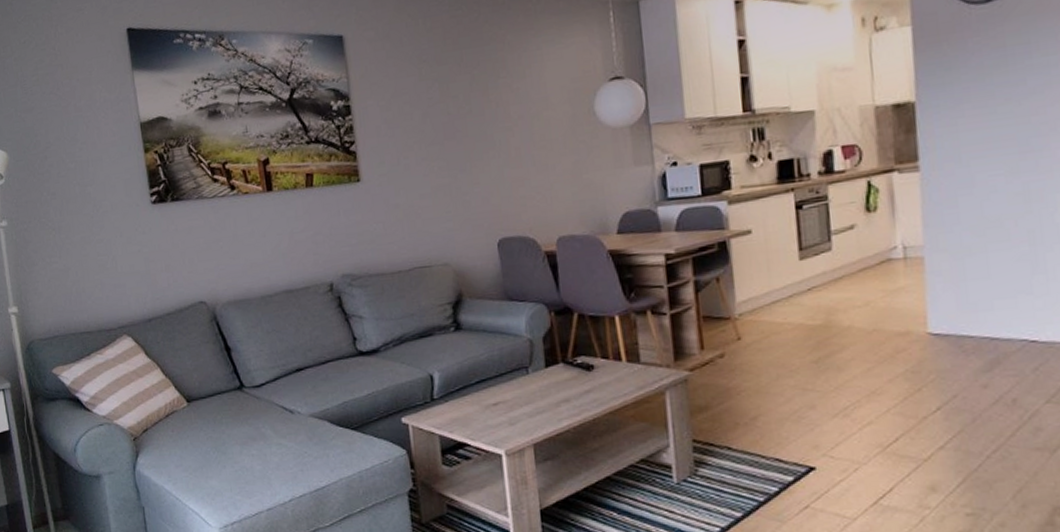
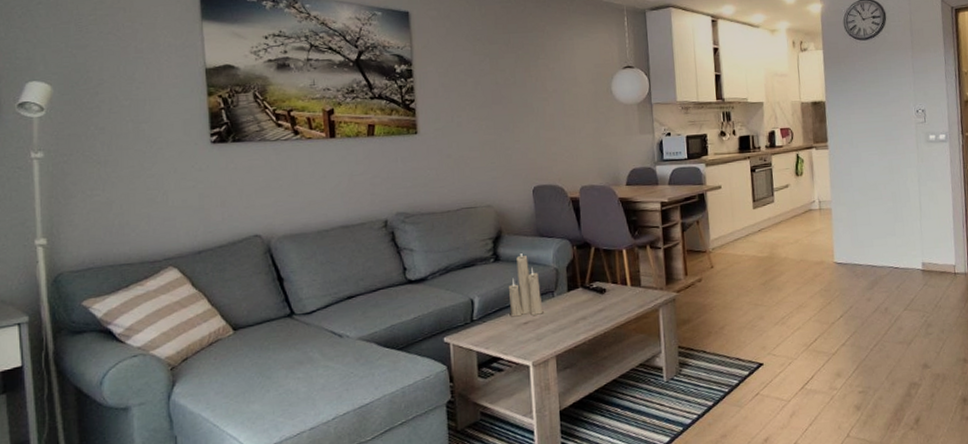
candle: none [473,321,516,397] -> present [508,253,544,317]

